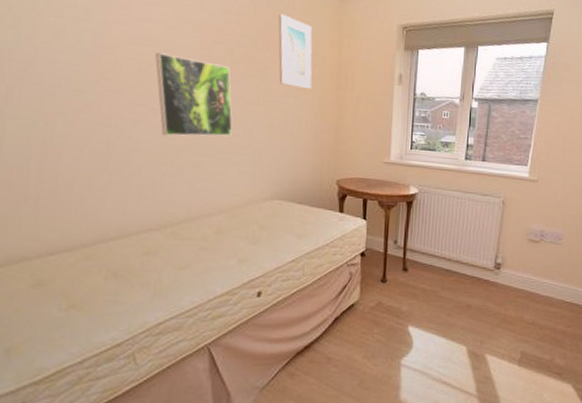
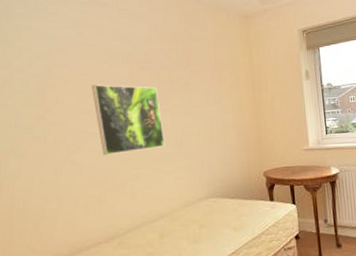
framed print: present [278,13,312,90] -> none [194,36,231,96]

